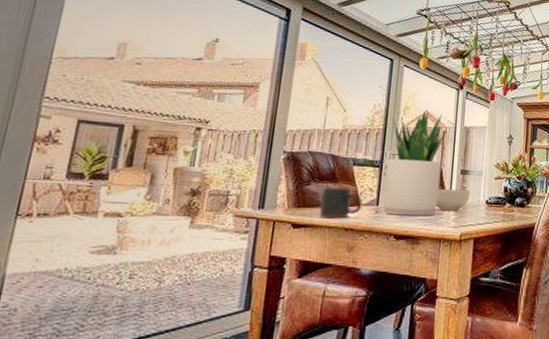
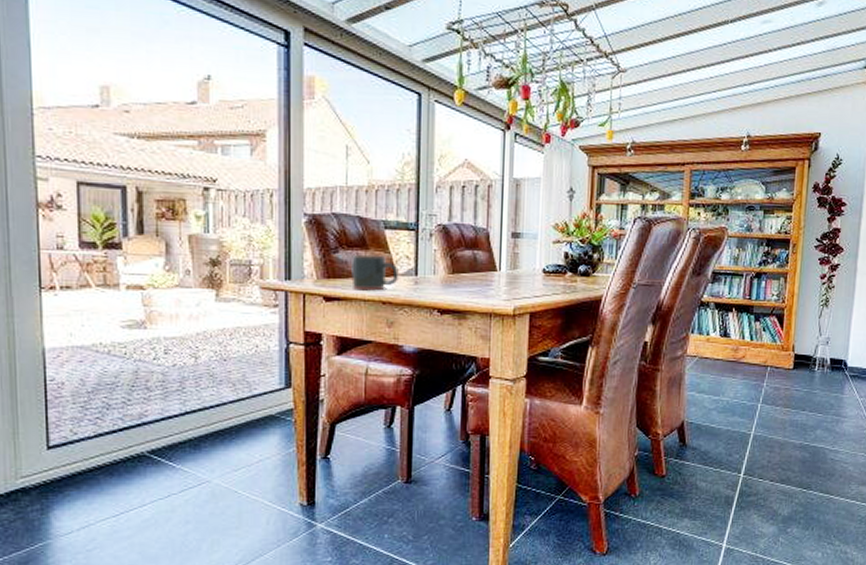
planter: present [384,110,446,216] -> none [423,159,491,288]
bowl: present [436,189,469,211] -> none [484,256,523,281]

